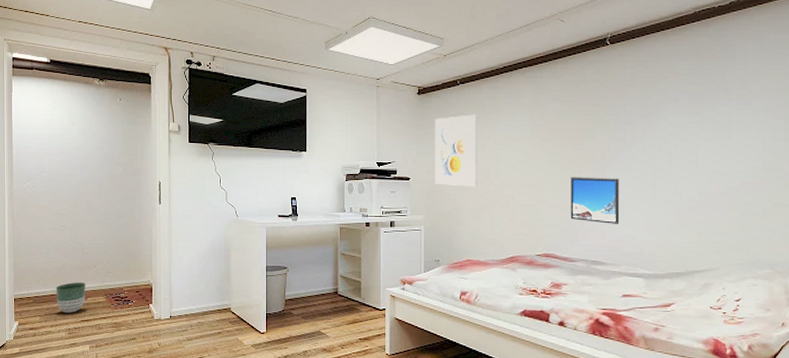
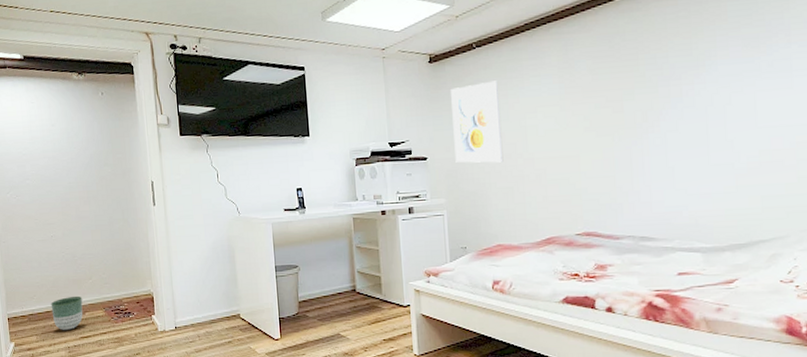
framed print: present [570,177,619,224] -> none [609,141,668,194]

